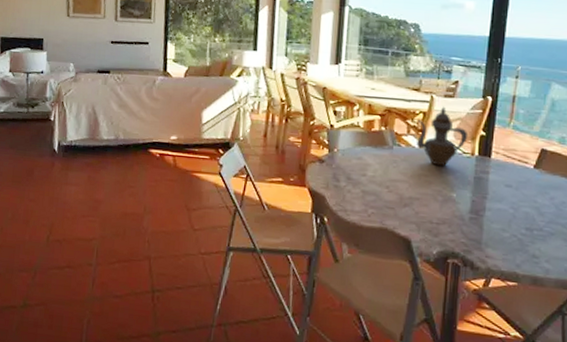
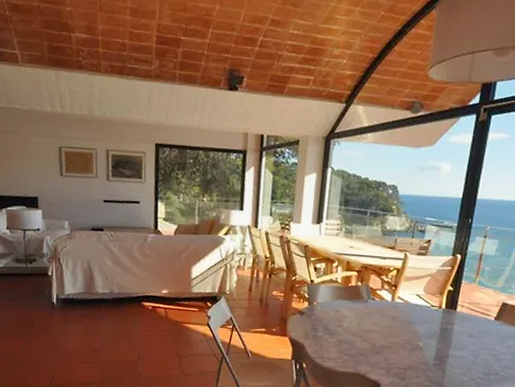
teapot: present [417,106,469,167] -> none [389,263,437,318]

